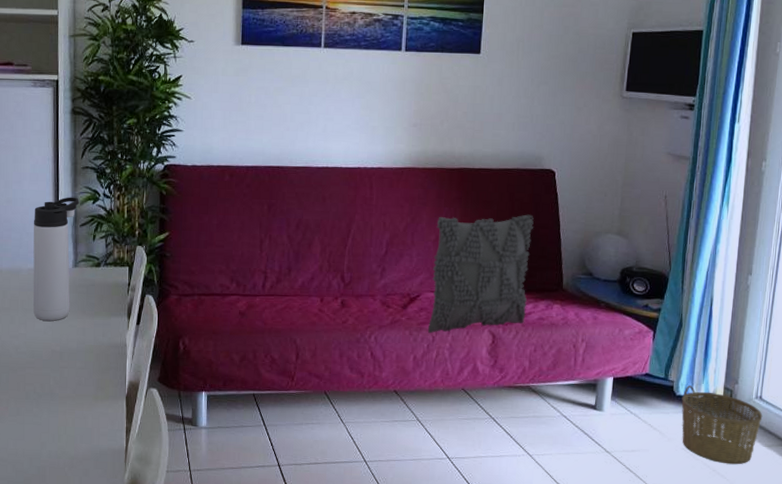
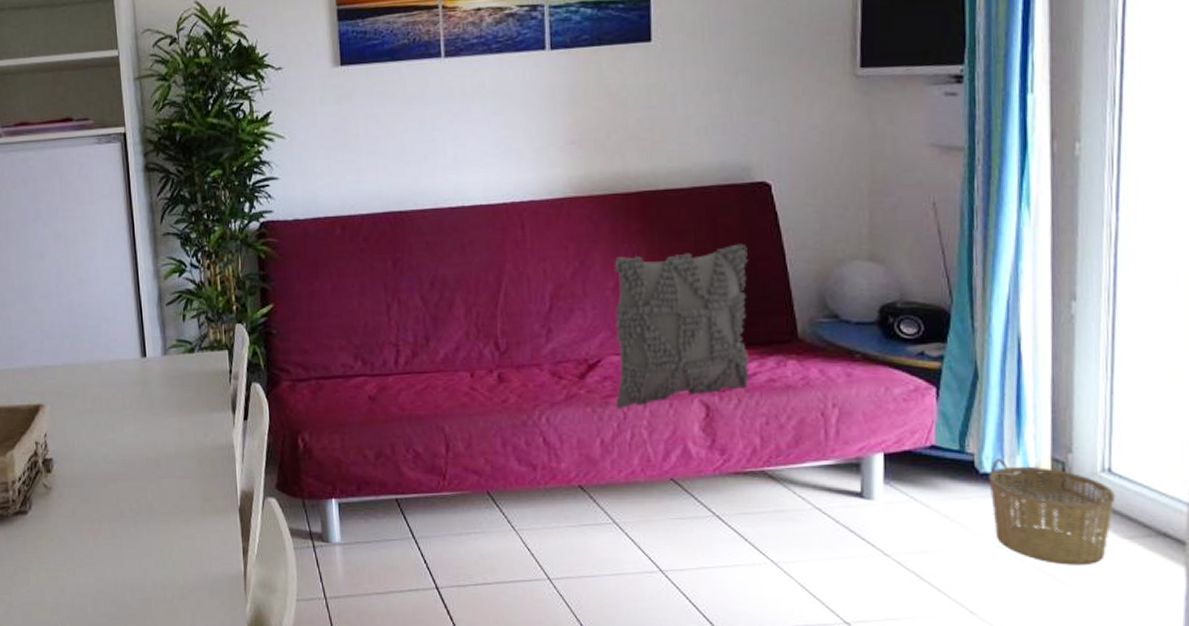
thermos bottle: present [33,197,79,321] -> none [111,270,163,422]

